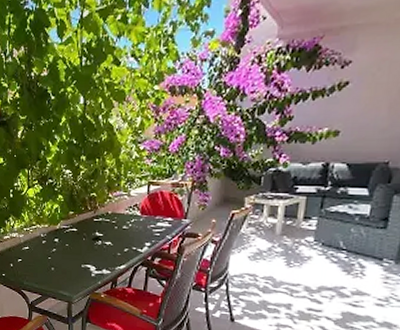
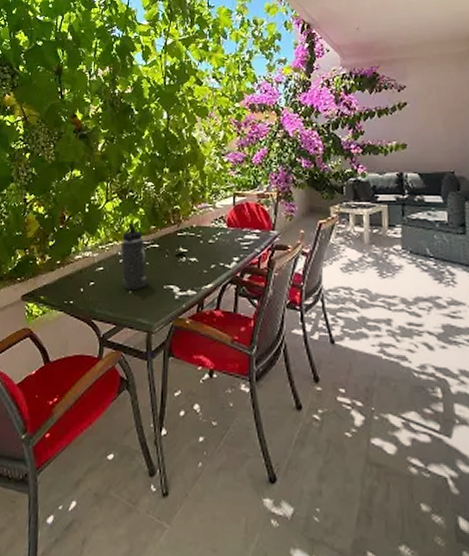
thermos bottle: none [43,209,67,268] -> present [120,223,147,291]

